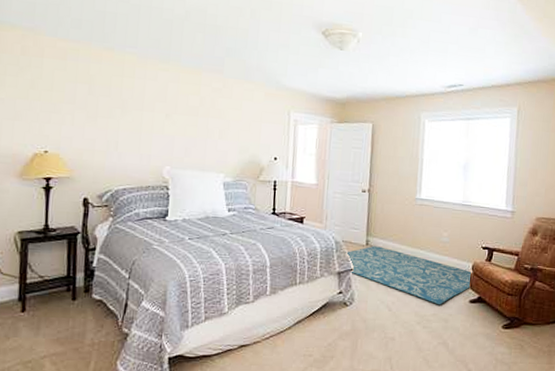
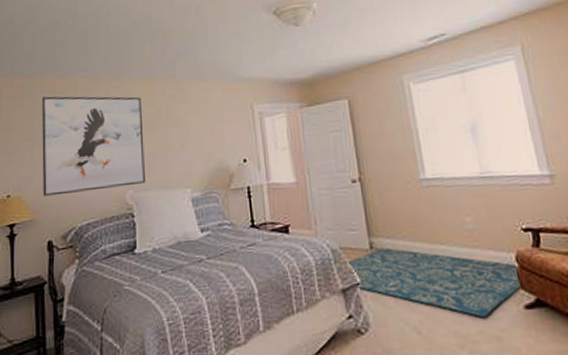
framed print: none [81,64,187,162] -> present [41,96,145,197]

